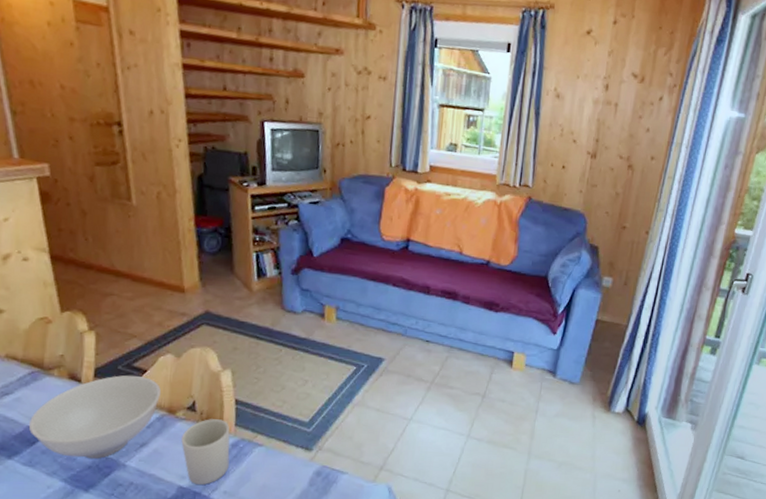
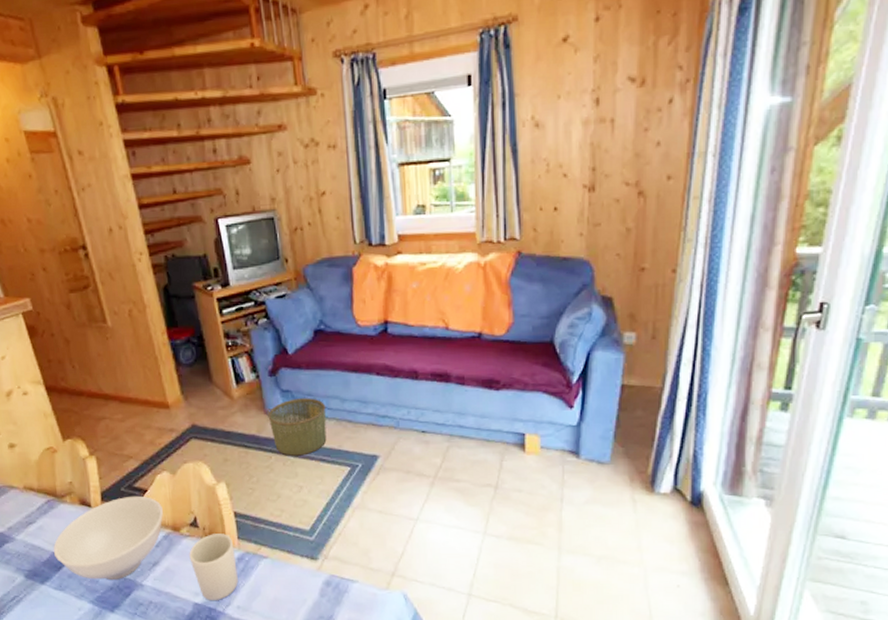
basket: none [284,298,342,352] -> present [267,398,327,456]

